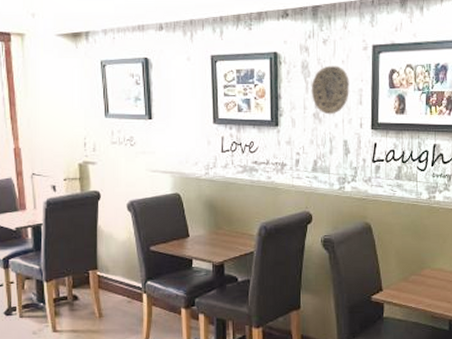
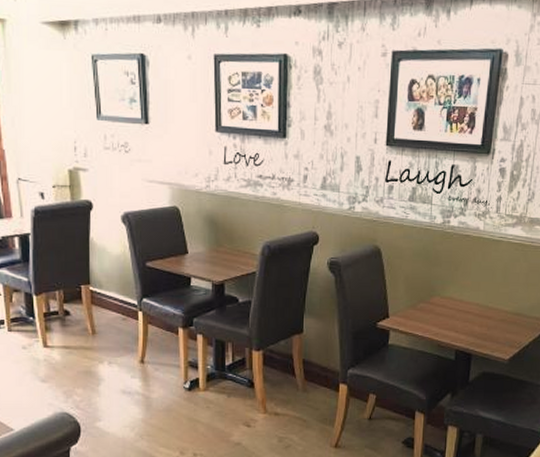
decorative plate: present [311,65,349,115] -> none [323,72,365,128]

